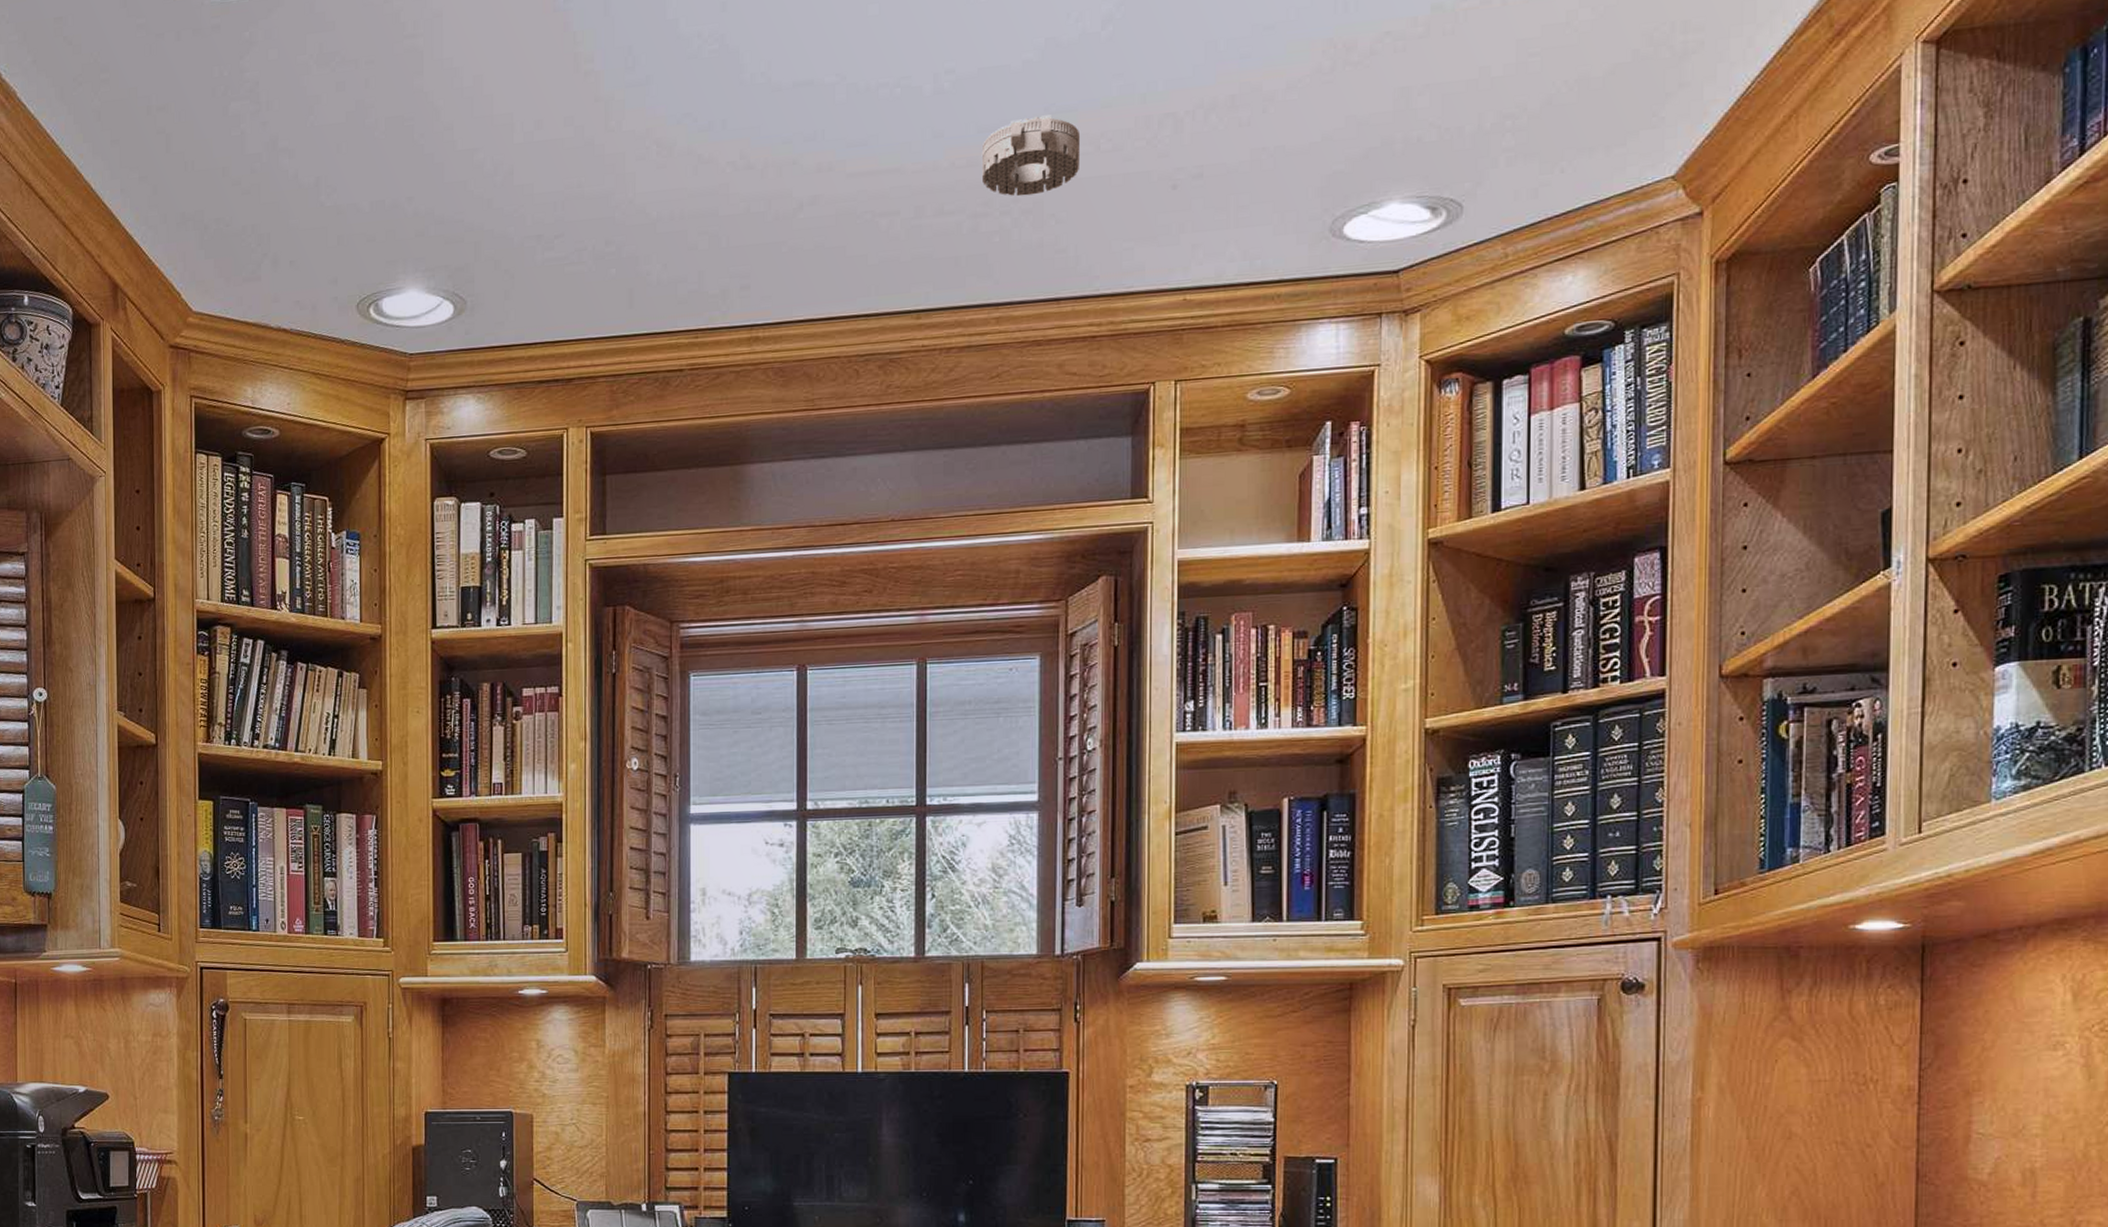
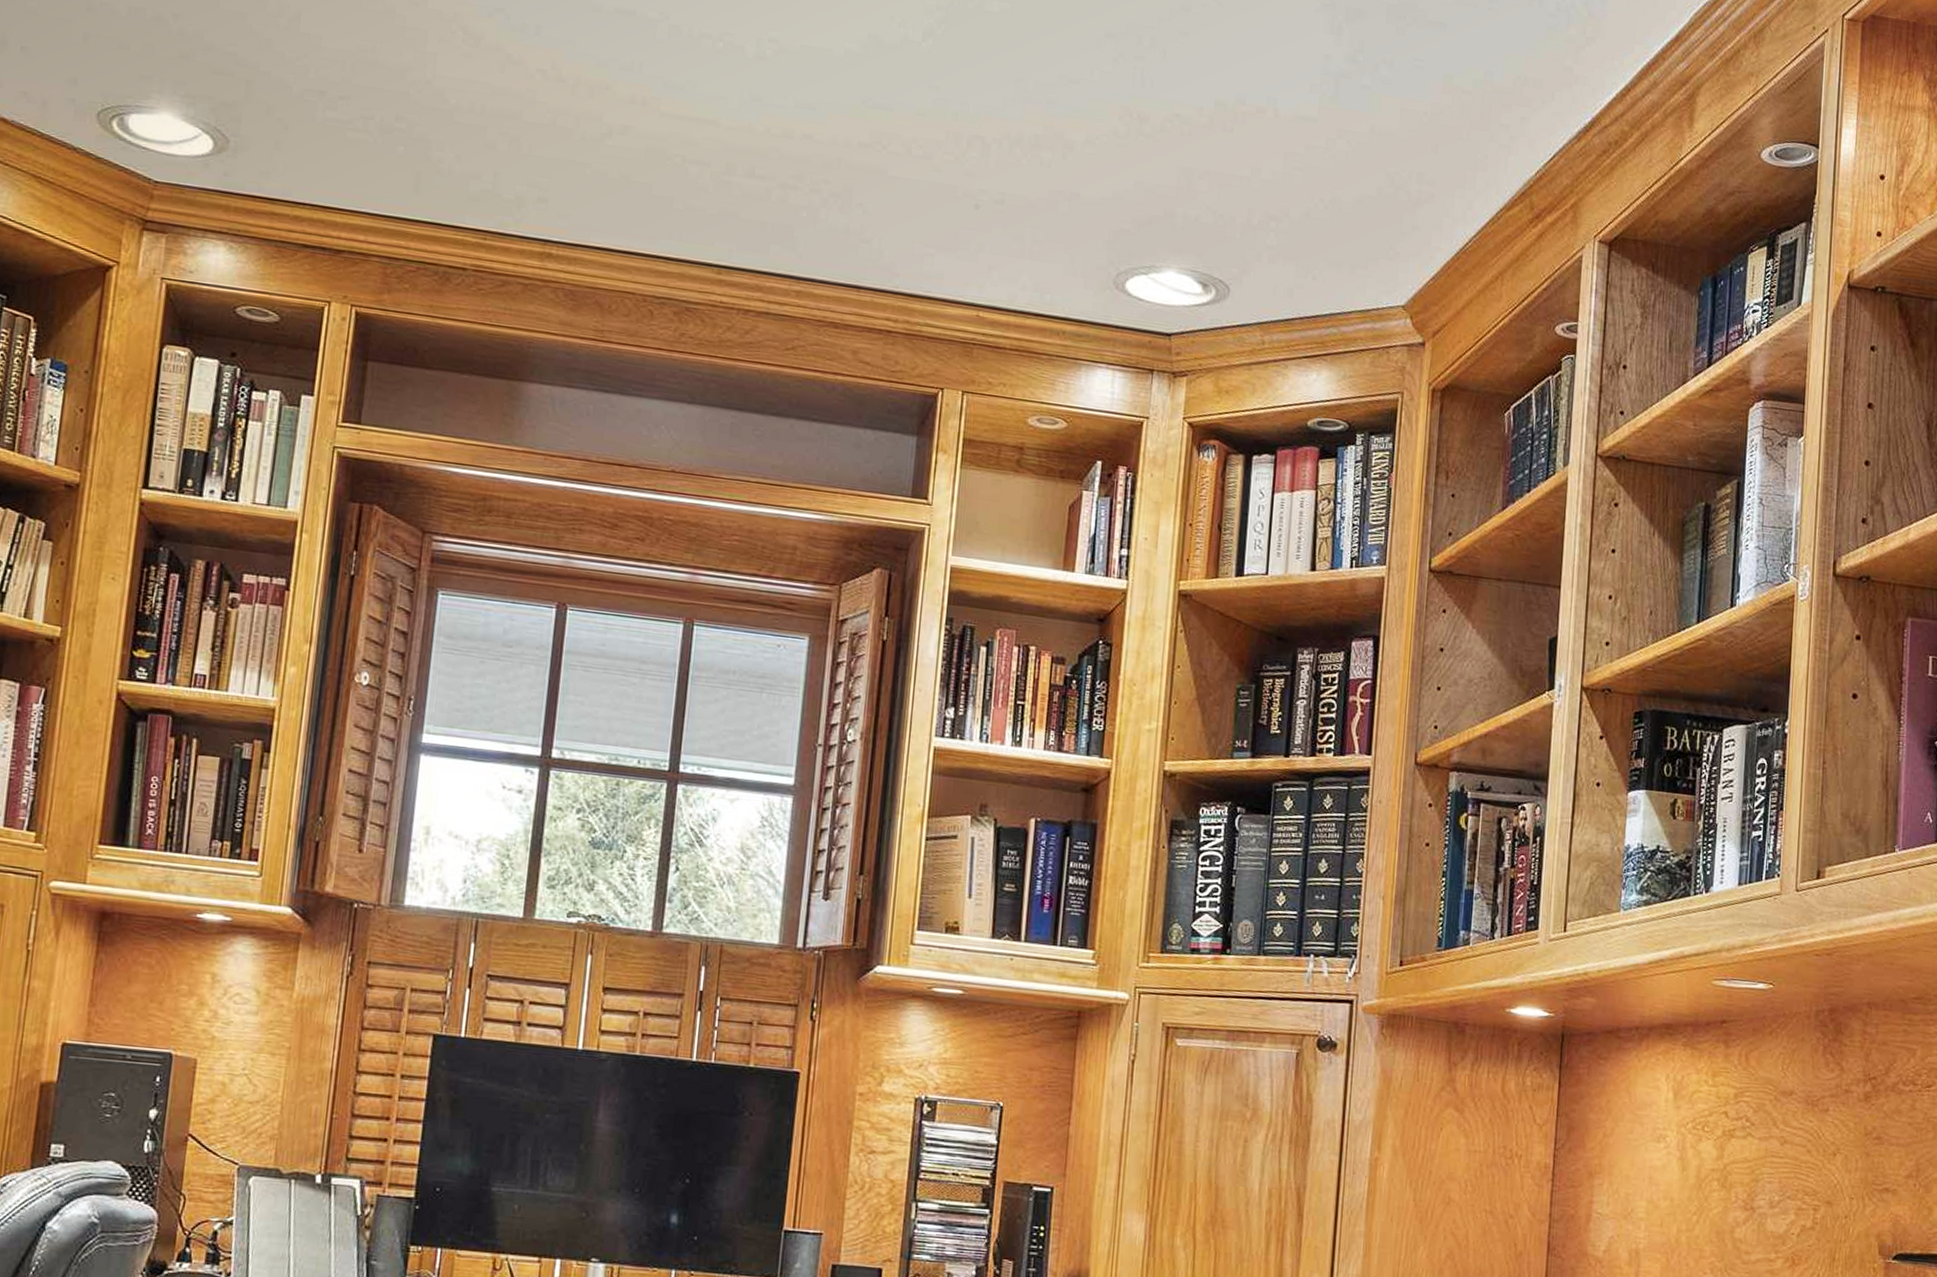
smoke detector: present [981,115,1081,197] -> none [795,103,894,181]

